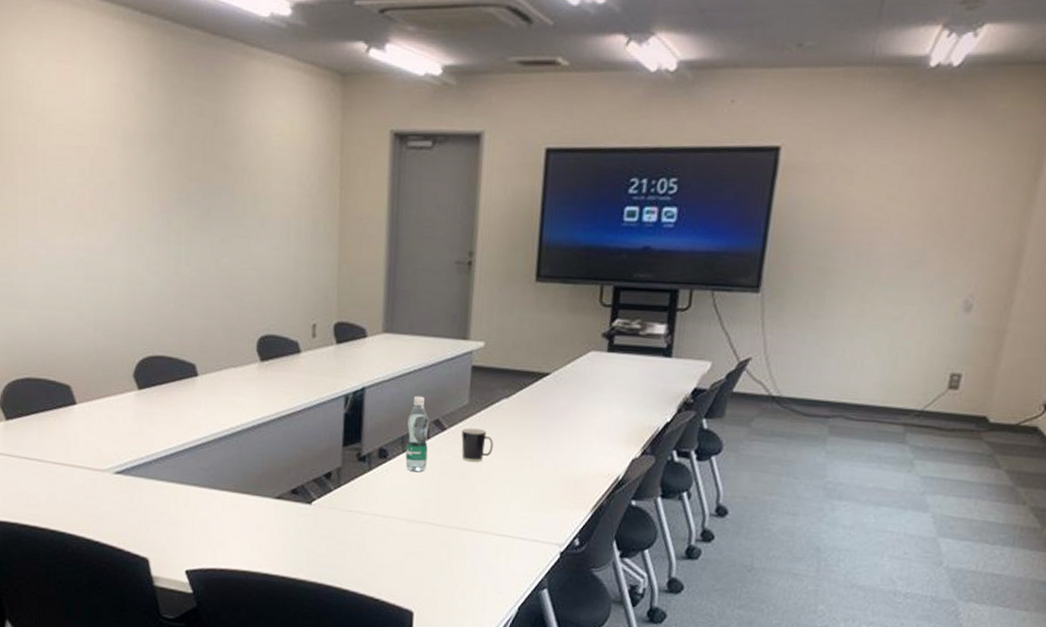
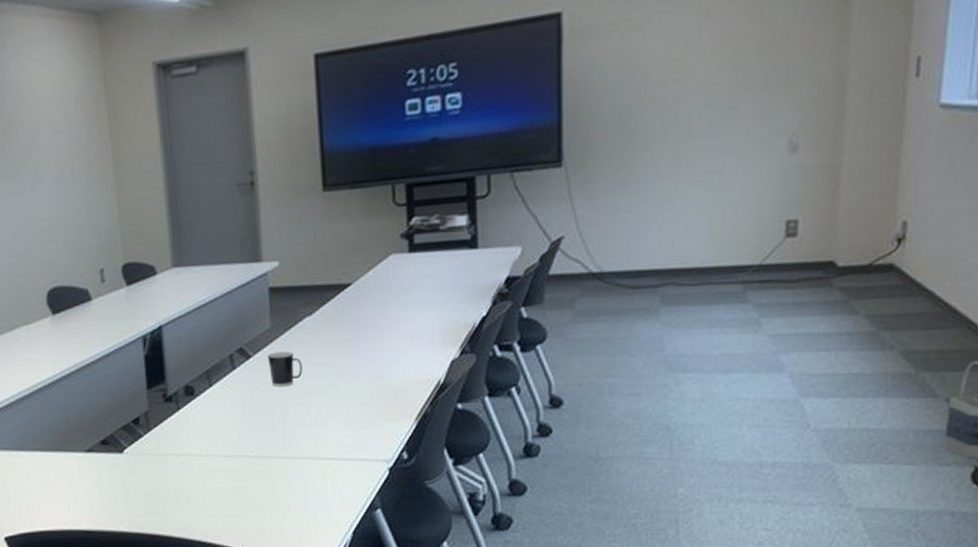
bottle: present [405,395,430,472] -> none [209,326,236,406]

